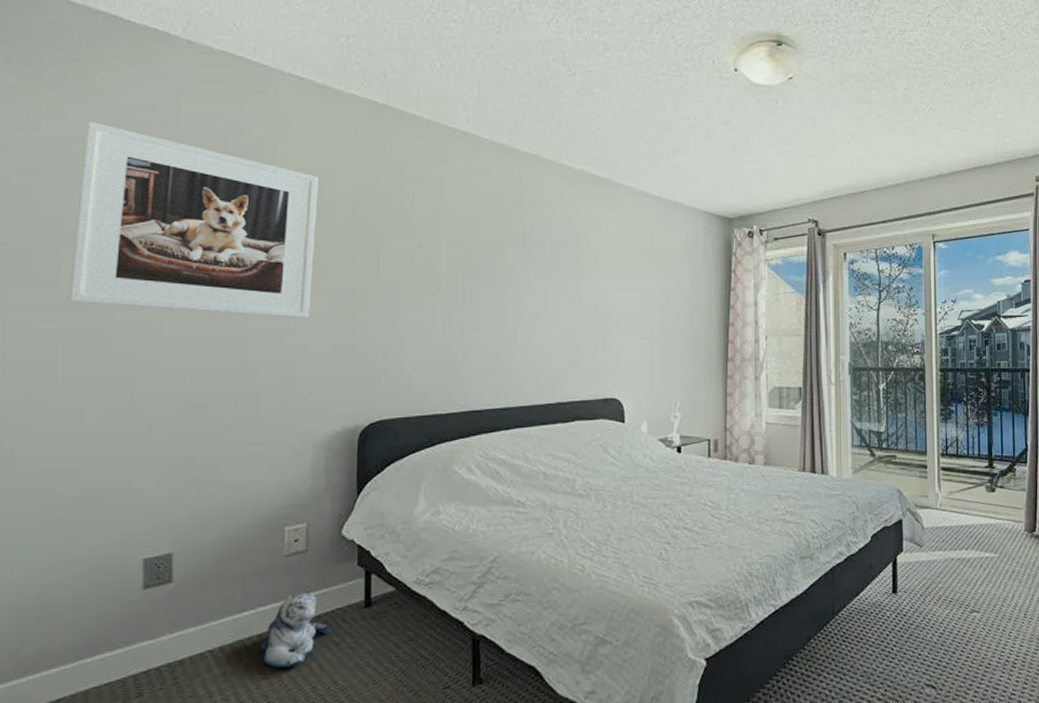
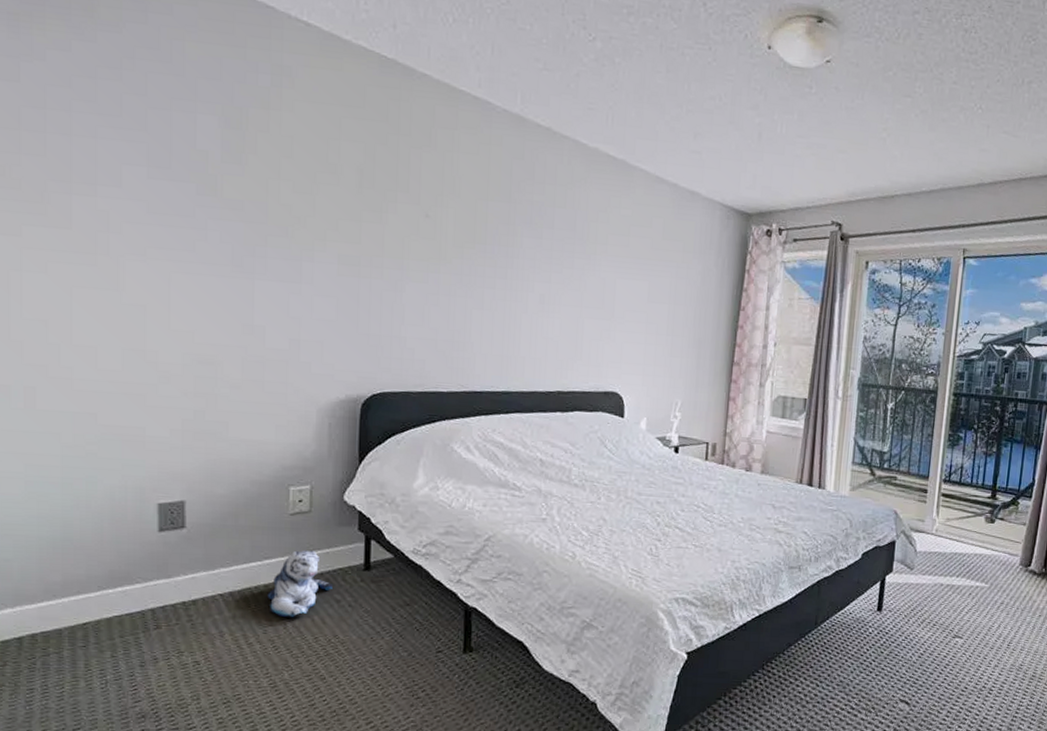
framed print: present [69,120,319,319] -> none [80,55,325,284]

